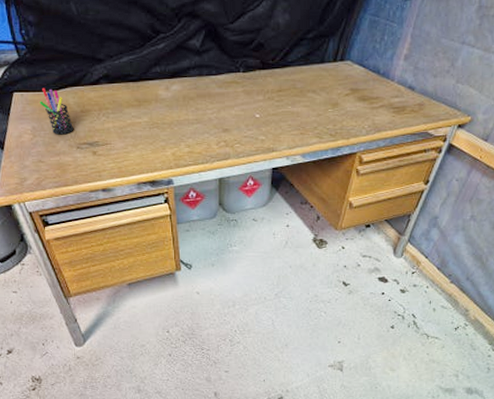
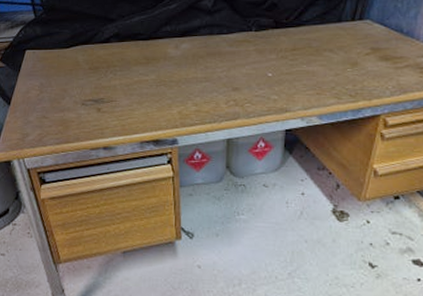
pen holder: present [39,87,74,135] -> none [49,45,81,91]

